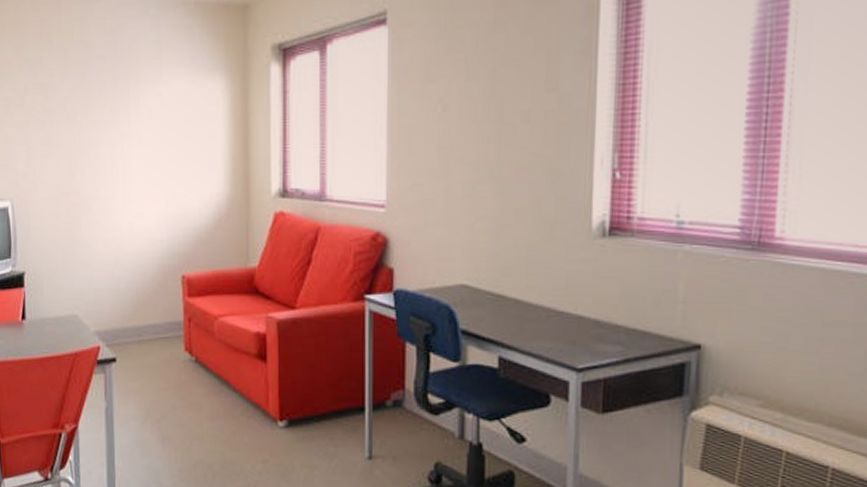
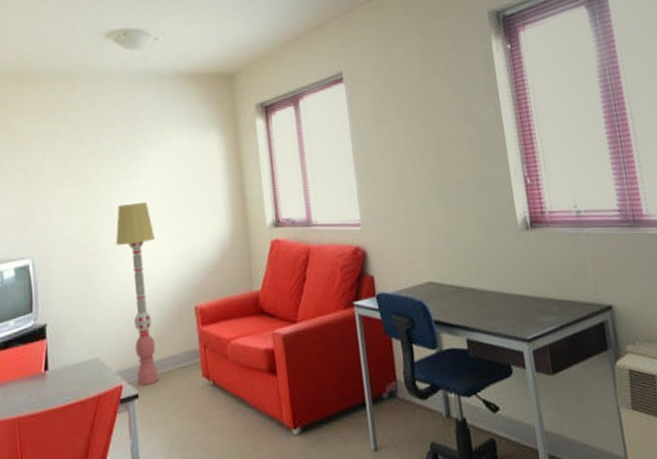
floor lamp: none [100,152,142,351] -> present [115,202,159,386]

